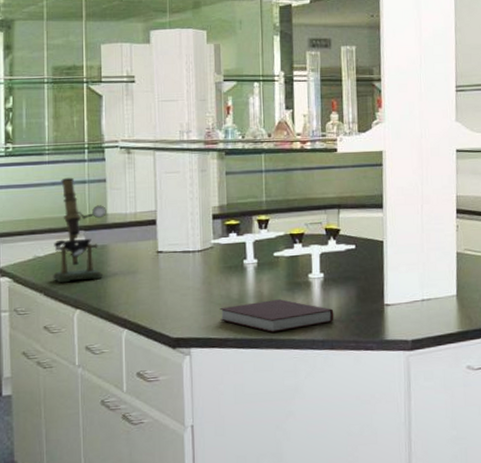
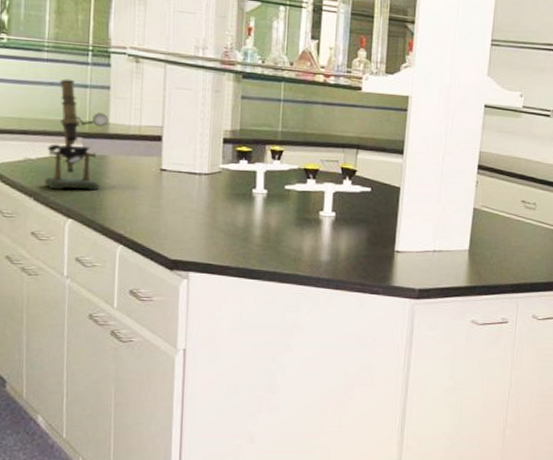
notebook: present [220,299,334,333] -> none [223,233,343,266]

